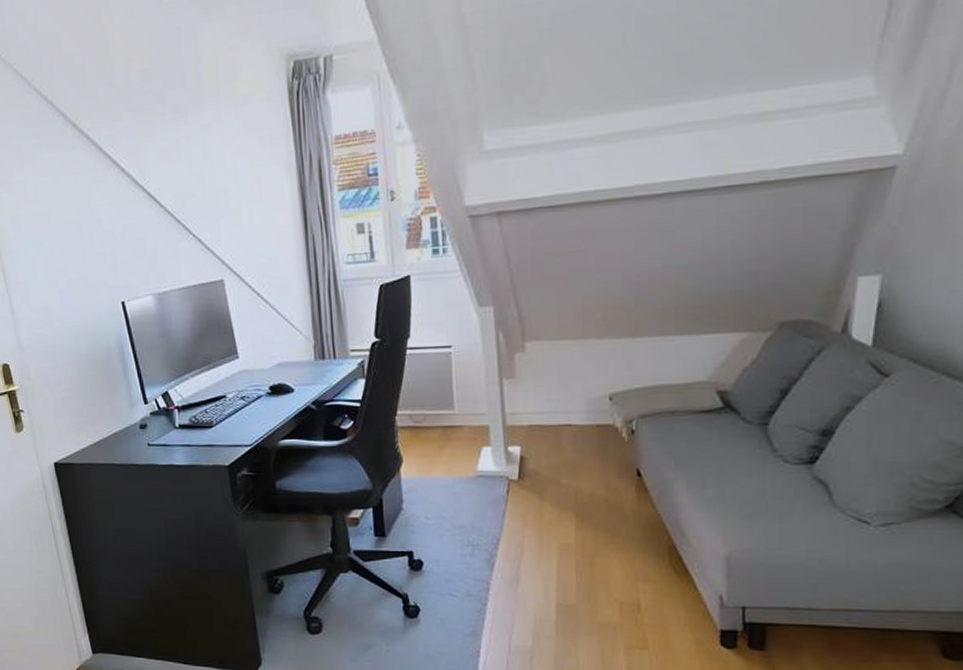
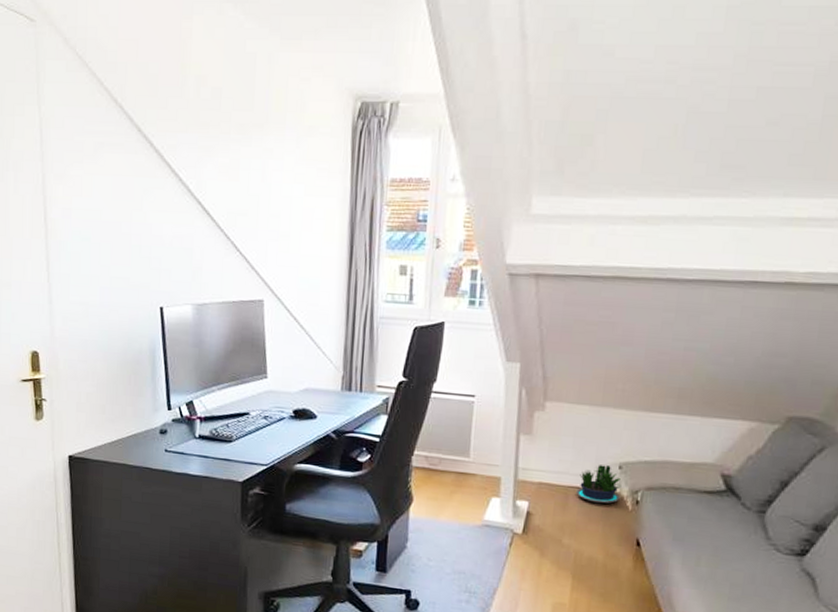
potted plant: none [568,398,614,438] -> present [576,465,621,504]

